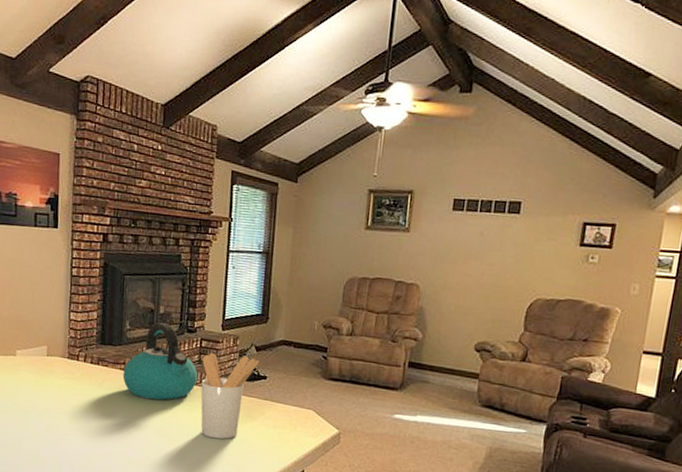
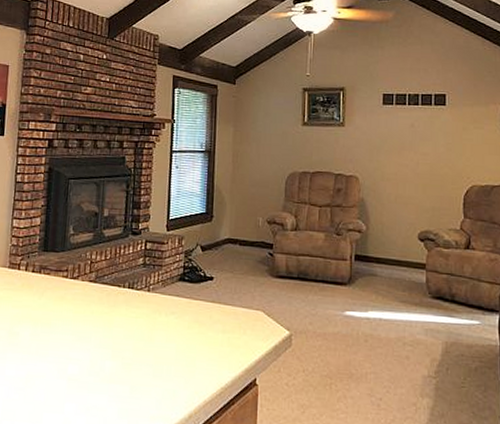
kettle: present [123,322,198,400] -> none [65,225,143,308]
utensil holder: present [201,353,259,439] -> none [146,255,205,349]

